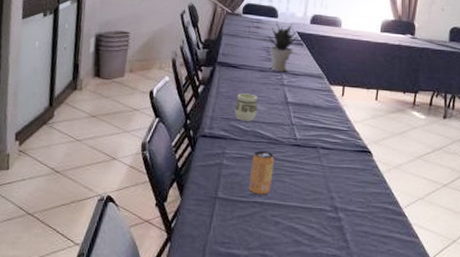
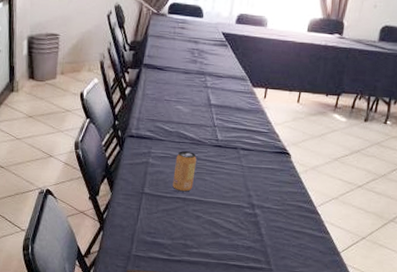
cup: present [234,93,258,121] -> none [159,95,182,123]
potted plant: present [266,21,300,72] -> none [191,21,224,74]

